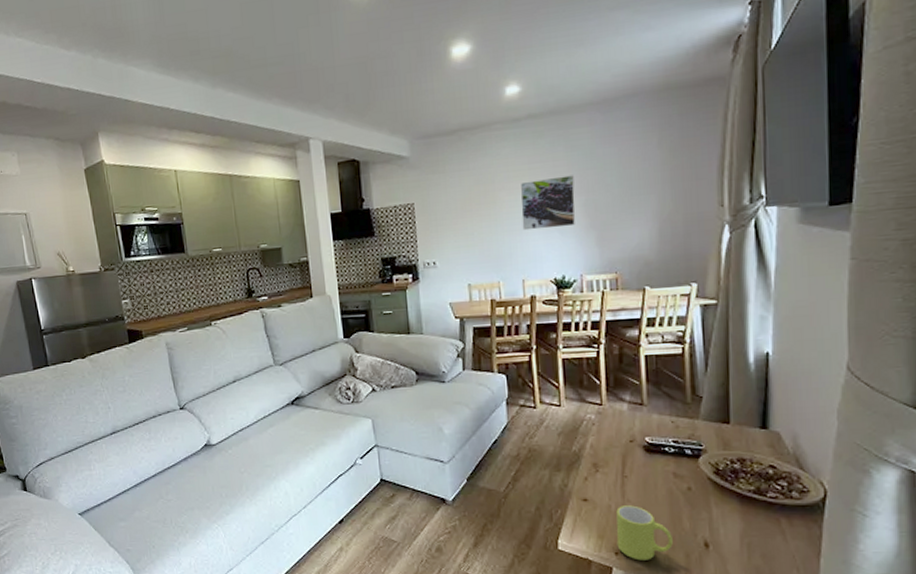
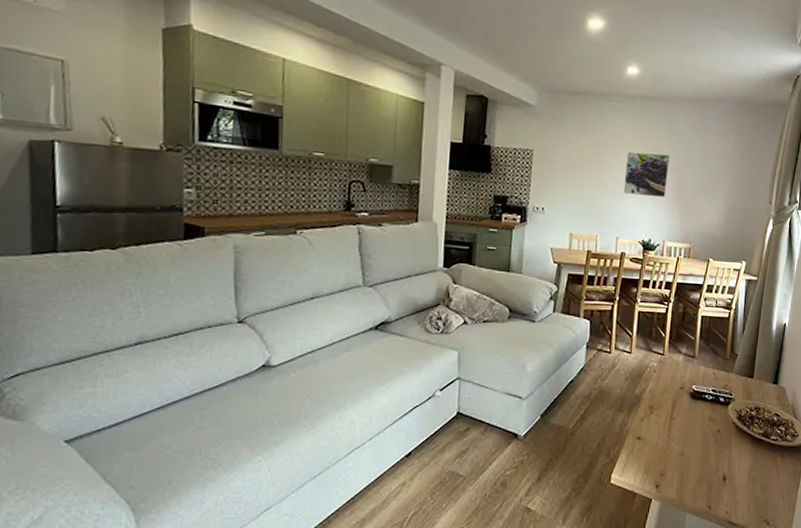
mug: present [616,505,673,561] -> none [658,444,701,493]

